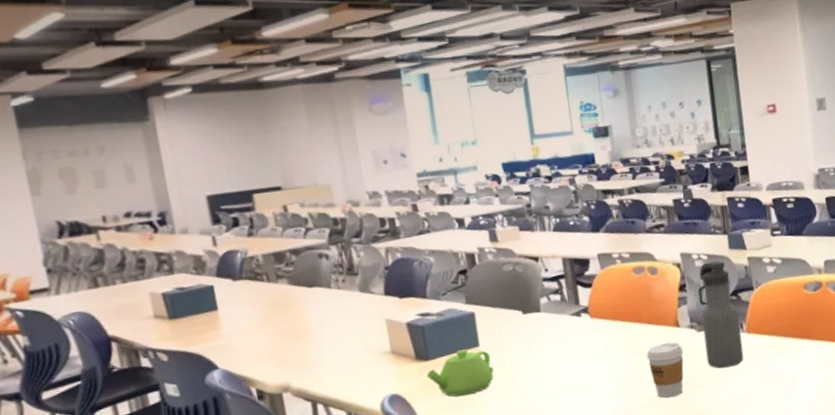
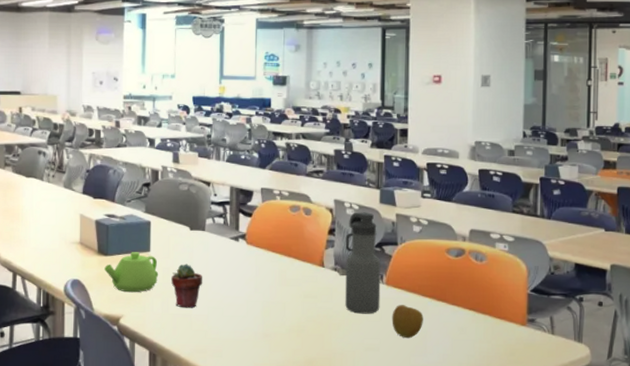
potted succulent: none [509,352,547,401] -> present [171,264,202,308]
coffee cup: present [646,342,684,398] -> none [291,280,324,331]
apple: none [757,350,790,383] -> present [392,305,423,339]

